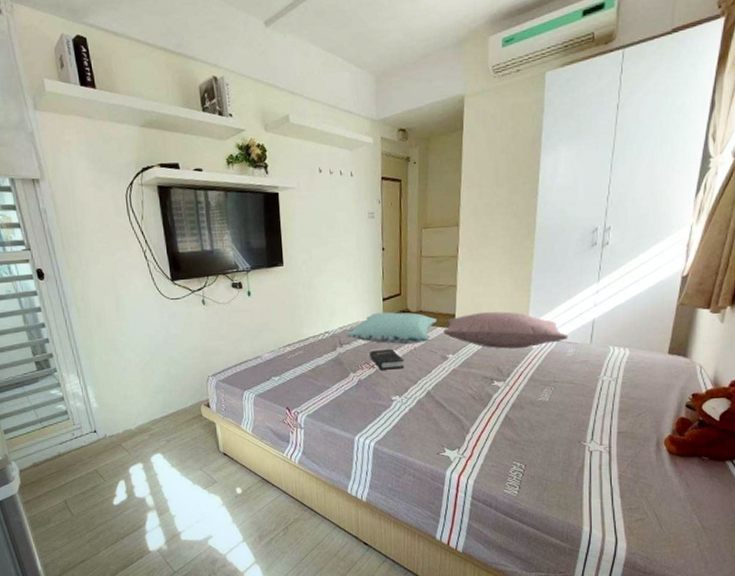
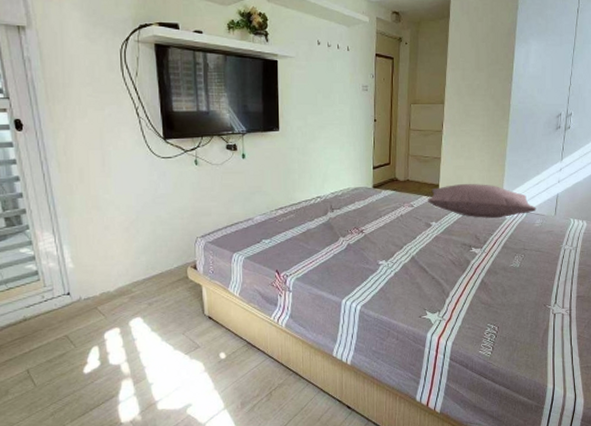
pillow: present [347,312,438,345] -> none [338,179,423,212]
hardback book: present [370,348,405,370] -> none [359,214,392,235]

